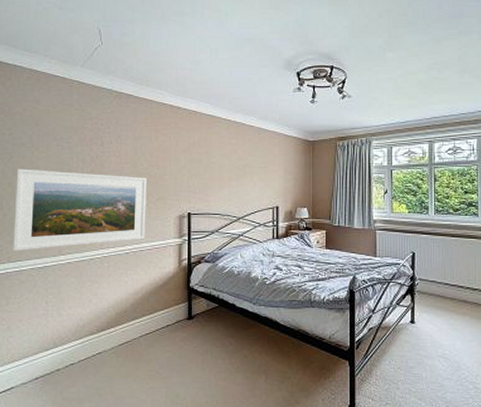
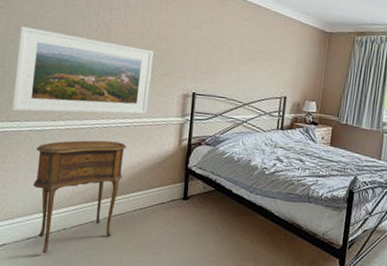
side table: none [38,270,128,393] -> present [33,140,126,254]

